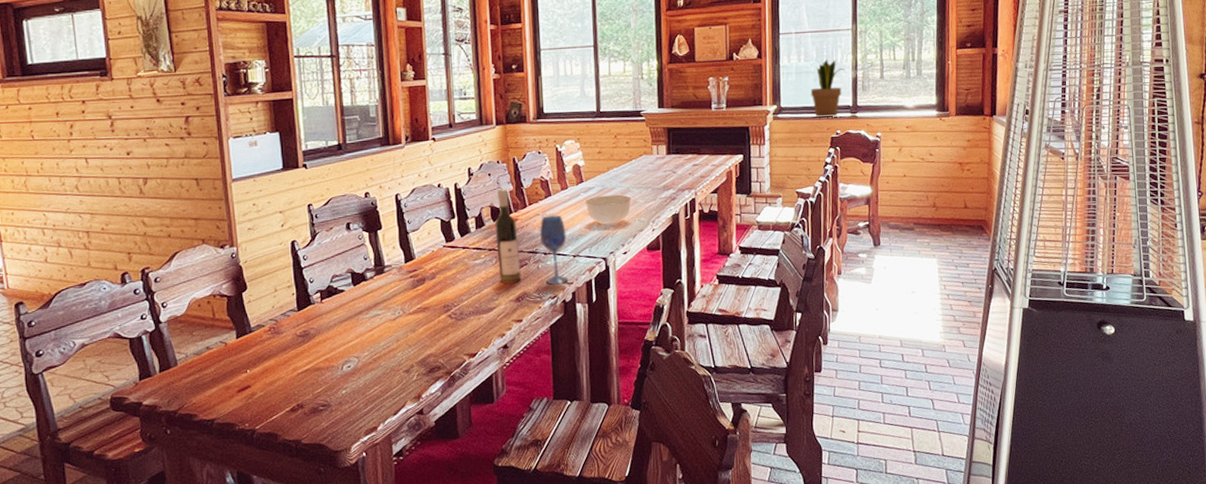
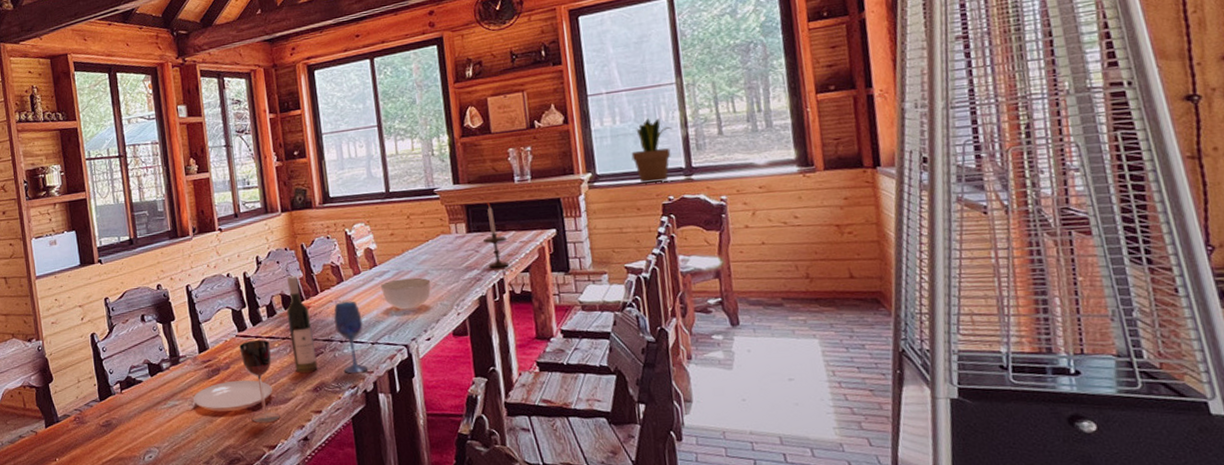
plate: none [396,289,476,321] -> present [192,380,273,412]
wineglass: none [446,250,482,332] -> present [239,339,280,424]
candlestick: none [680,126,700,188] -> present [482,201,509,268]

